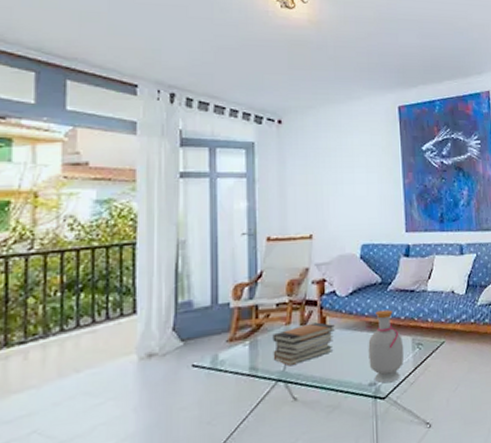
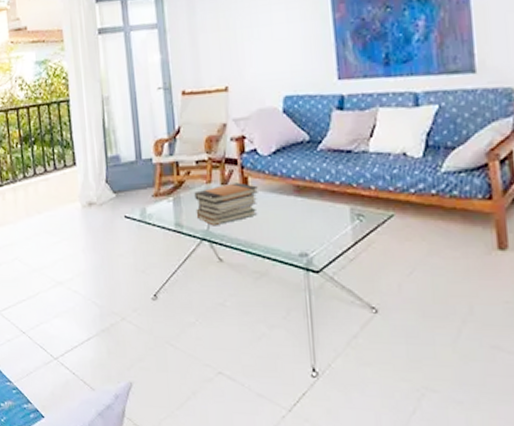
bottle: present [368,310,404,383] -> none [296,172,341,254]

